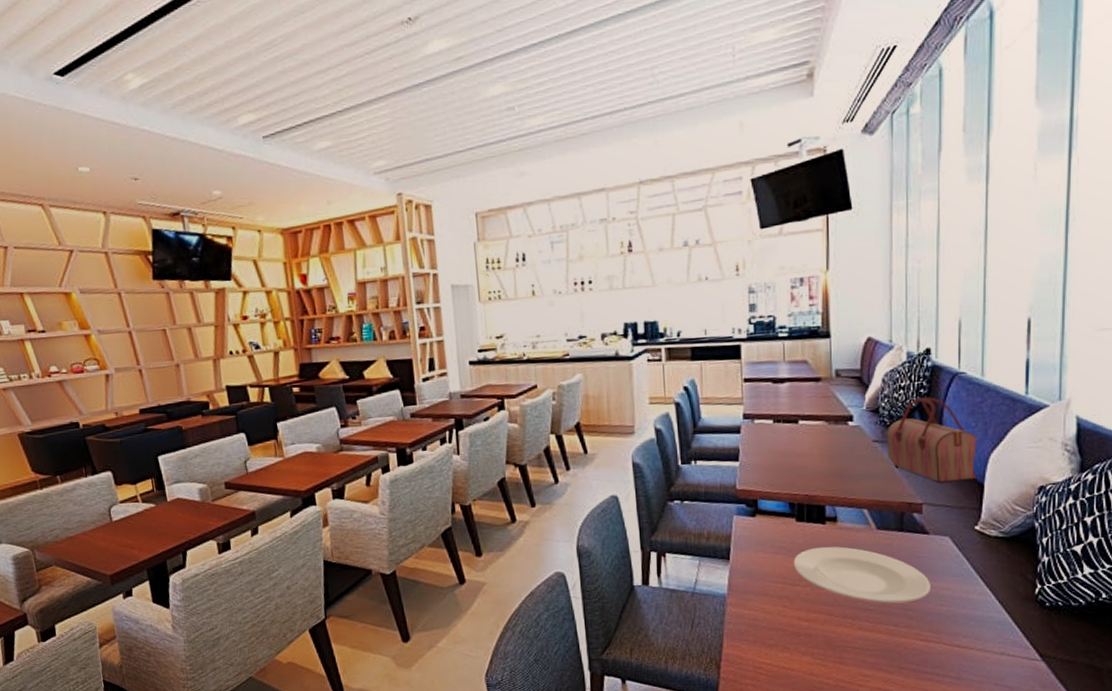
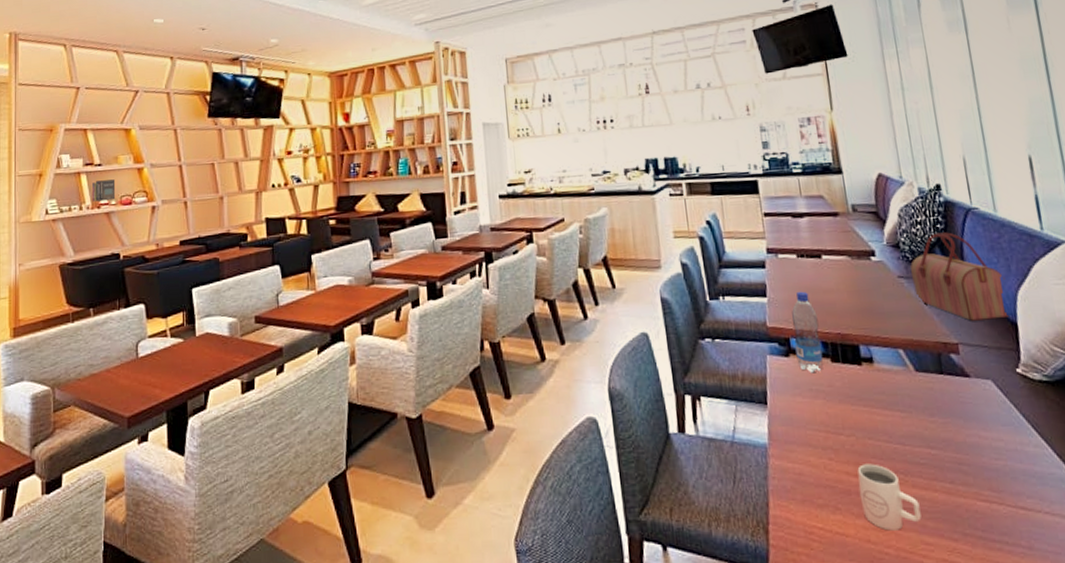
books: none [39,347,66,370] -> present [92,179,116,202]
bottle: none [762,455,789,532] -> present [792,291,824,374]
plate: present [793,546,932,604] -> none [833,390,983,457]
mug: none [808,610,863,666] -> present [857,463,922,531]

